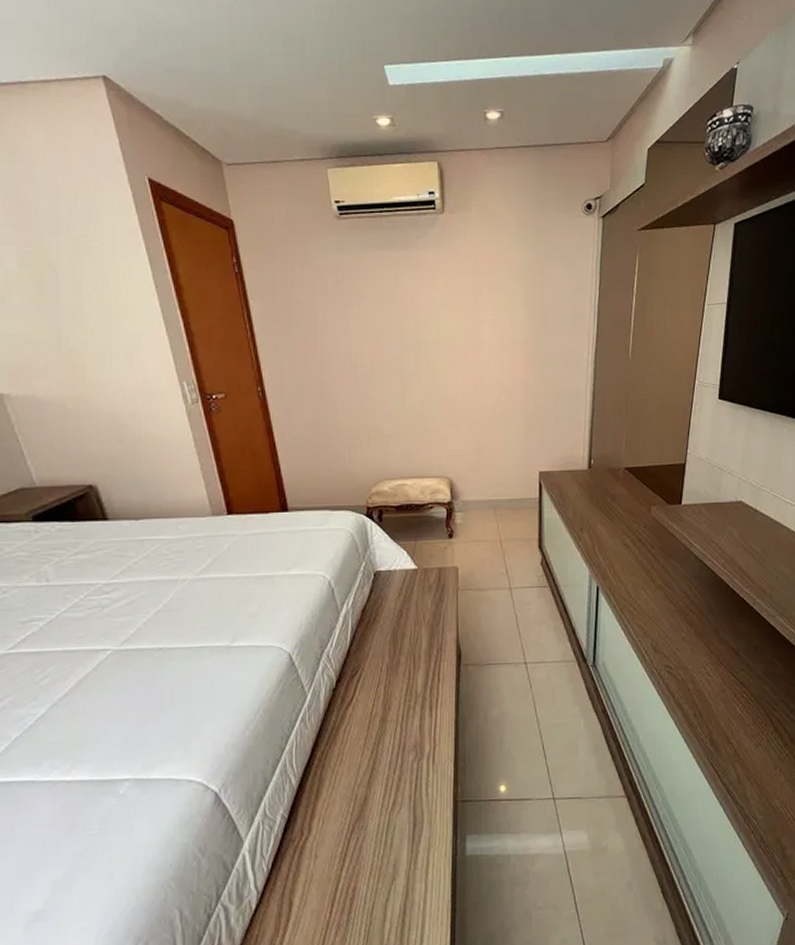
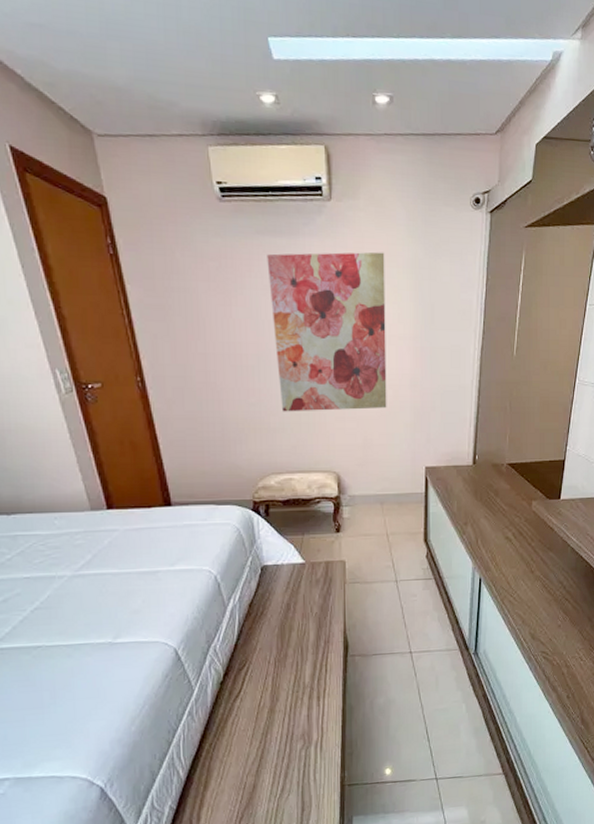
wall art: none [382,260,500,419] -> present [267,252,387,412]

